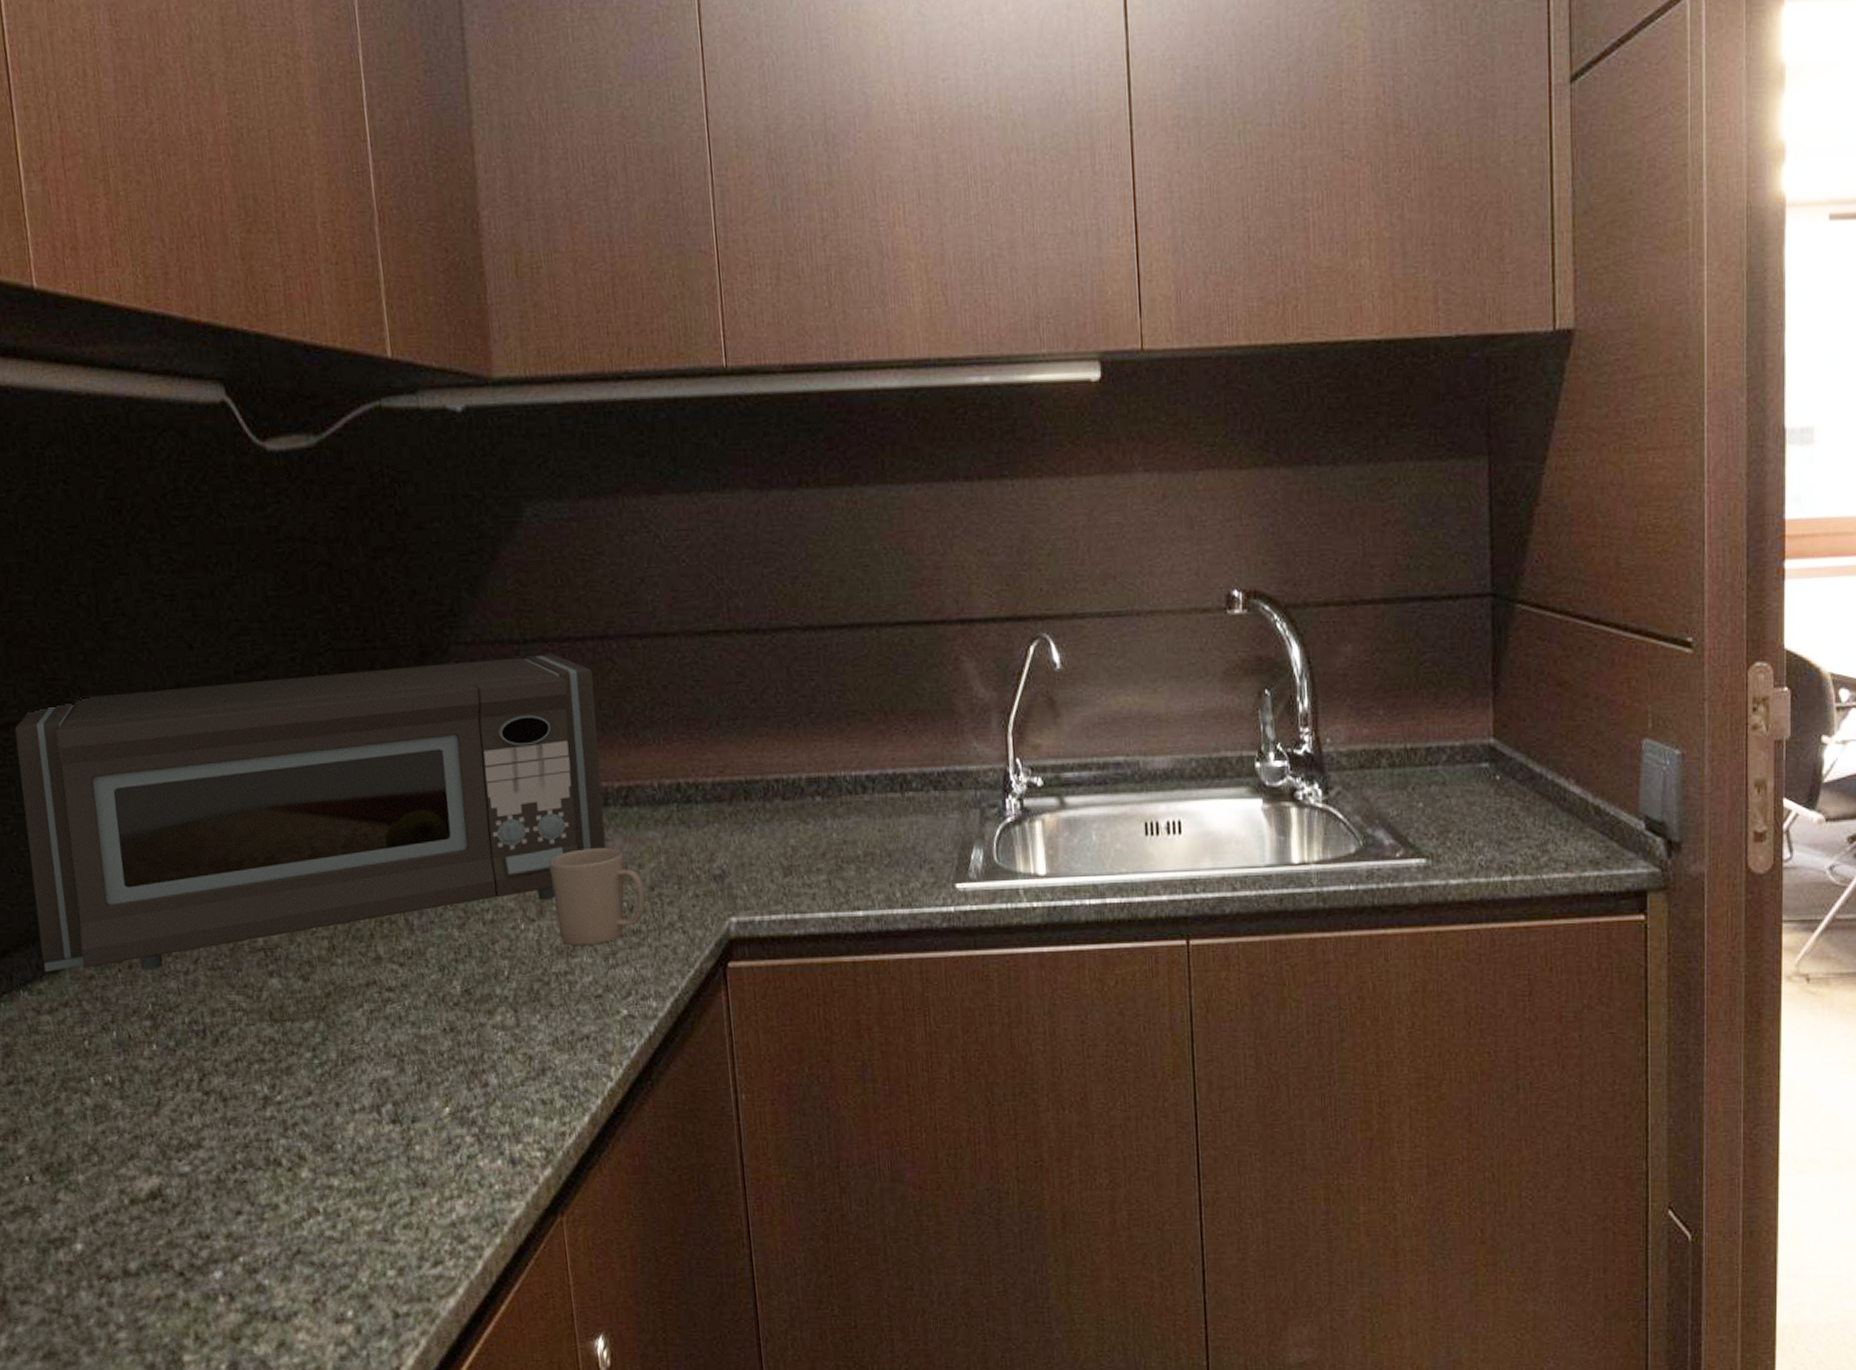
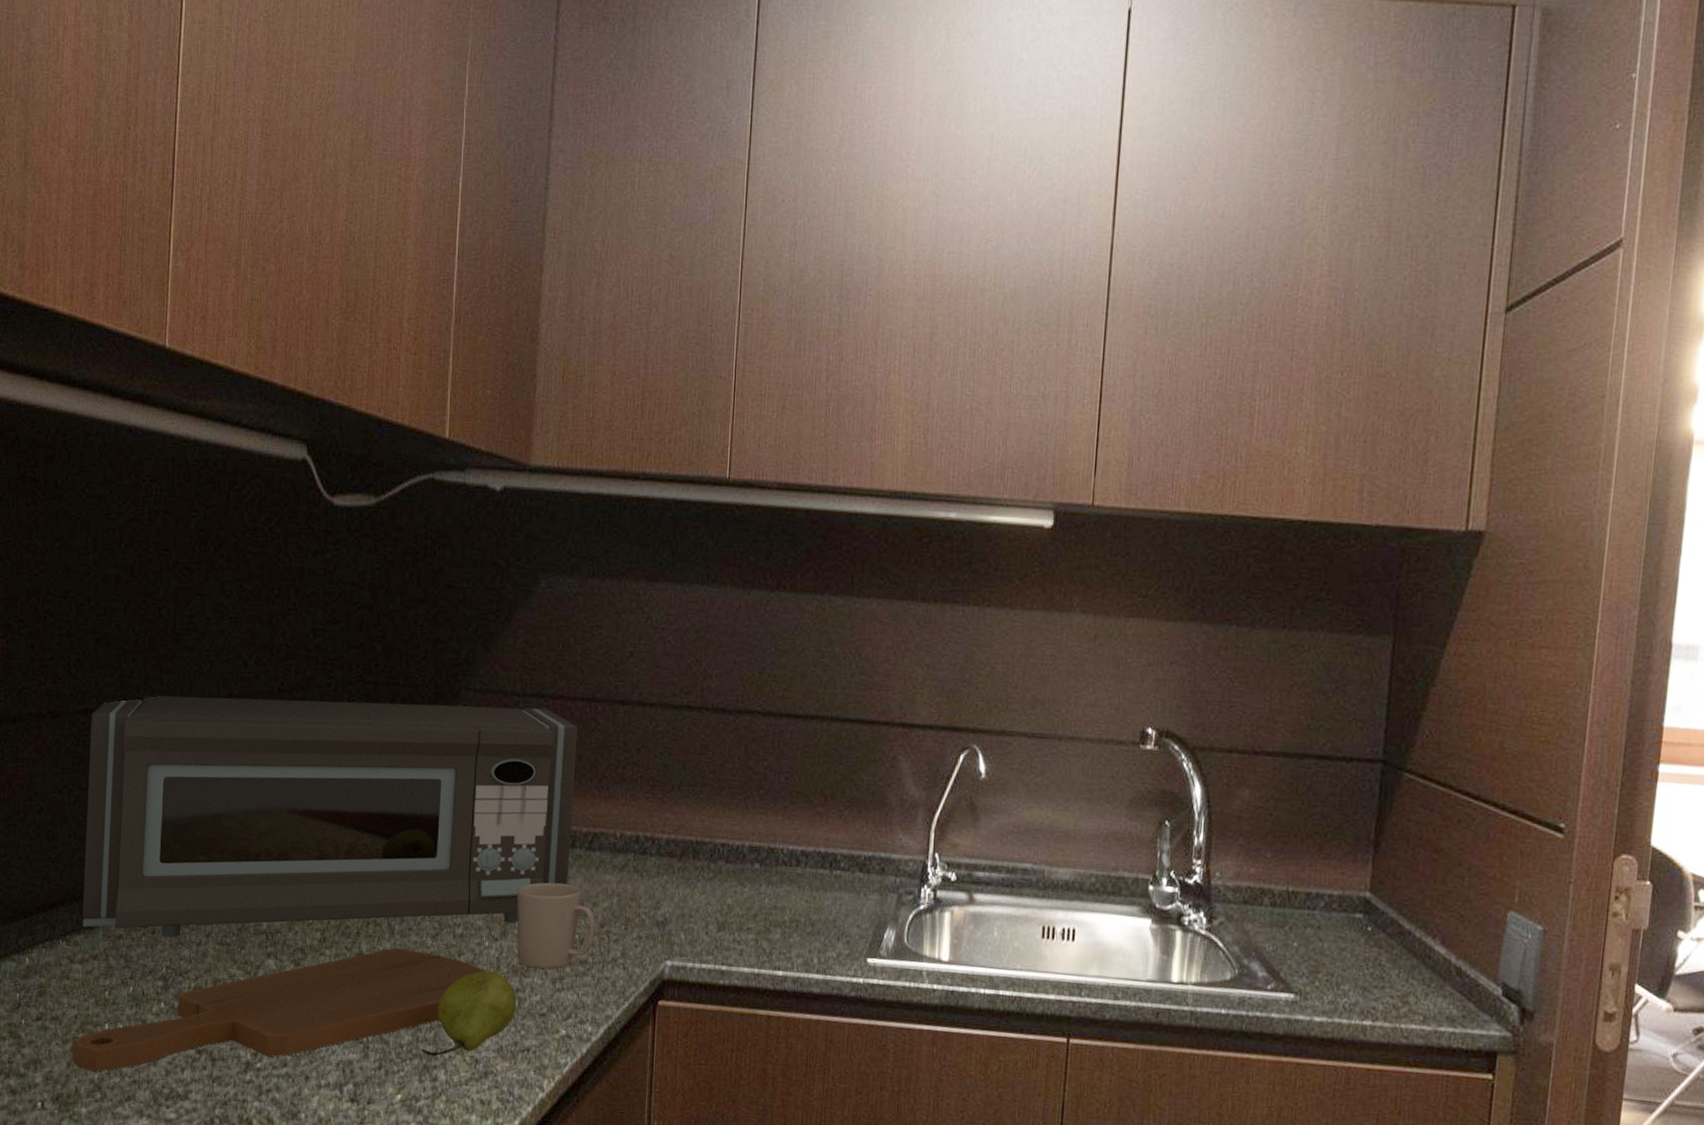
cutting board: none [54,945,527,1133] -> present [72,947,487,1072]
fruit: none [464,956,568,1060] -> present [420,970,517,1057]

